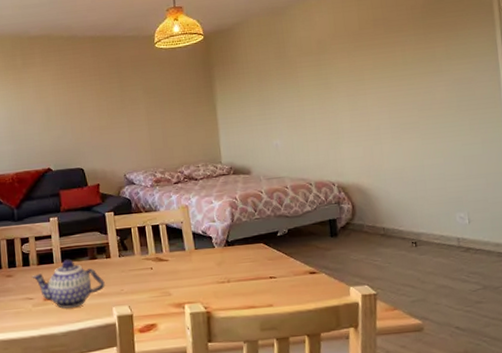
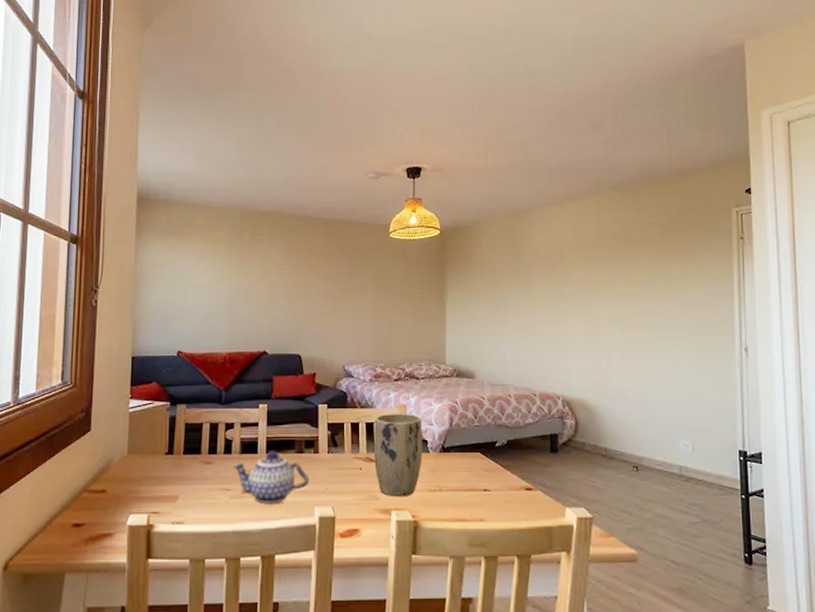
plant pot: none [159,213,209,291] -> present [373,413,422,496]

